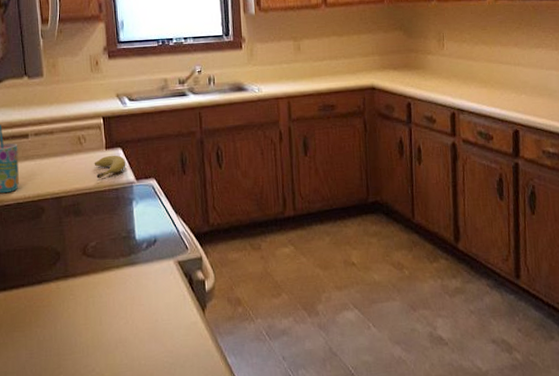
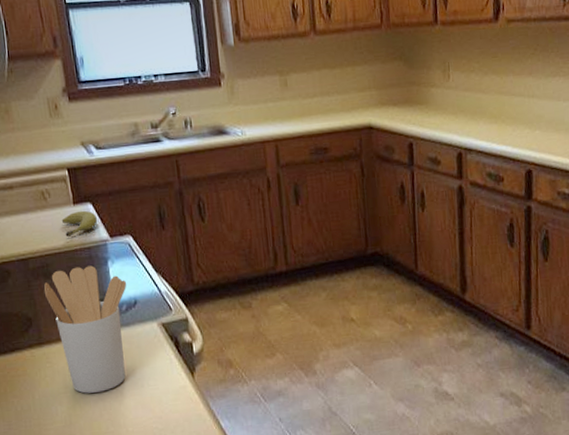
utensil holder: none [73,205,149,326] -> present [44,265,127,394]

